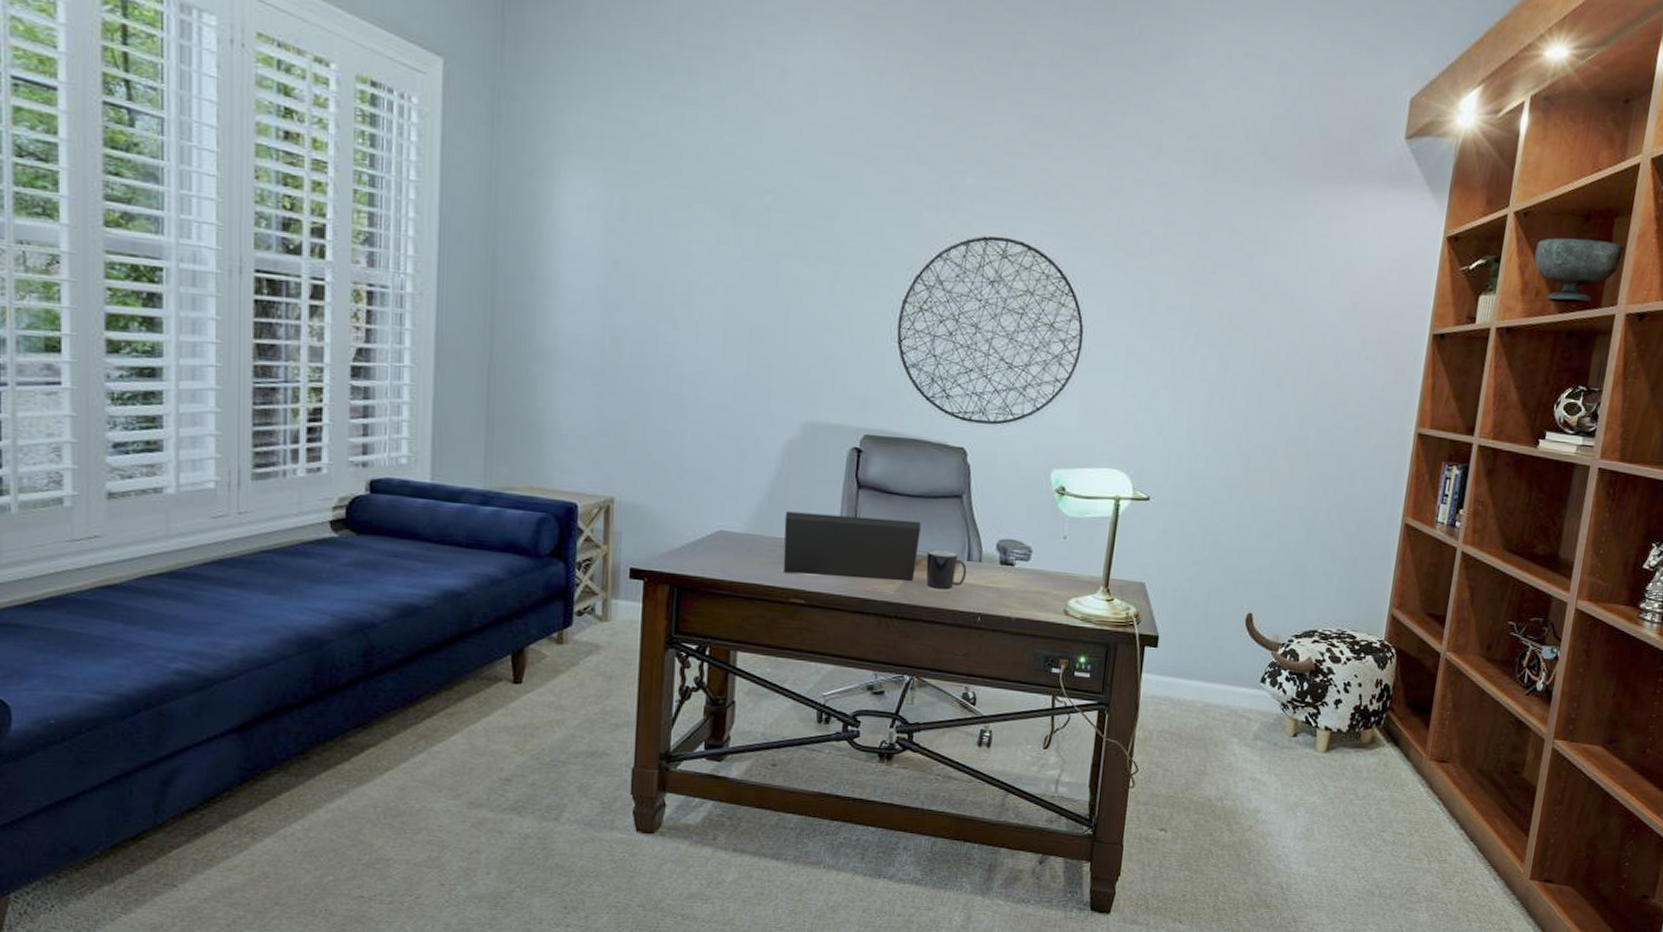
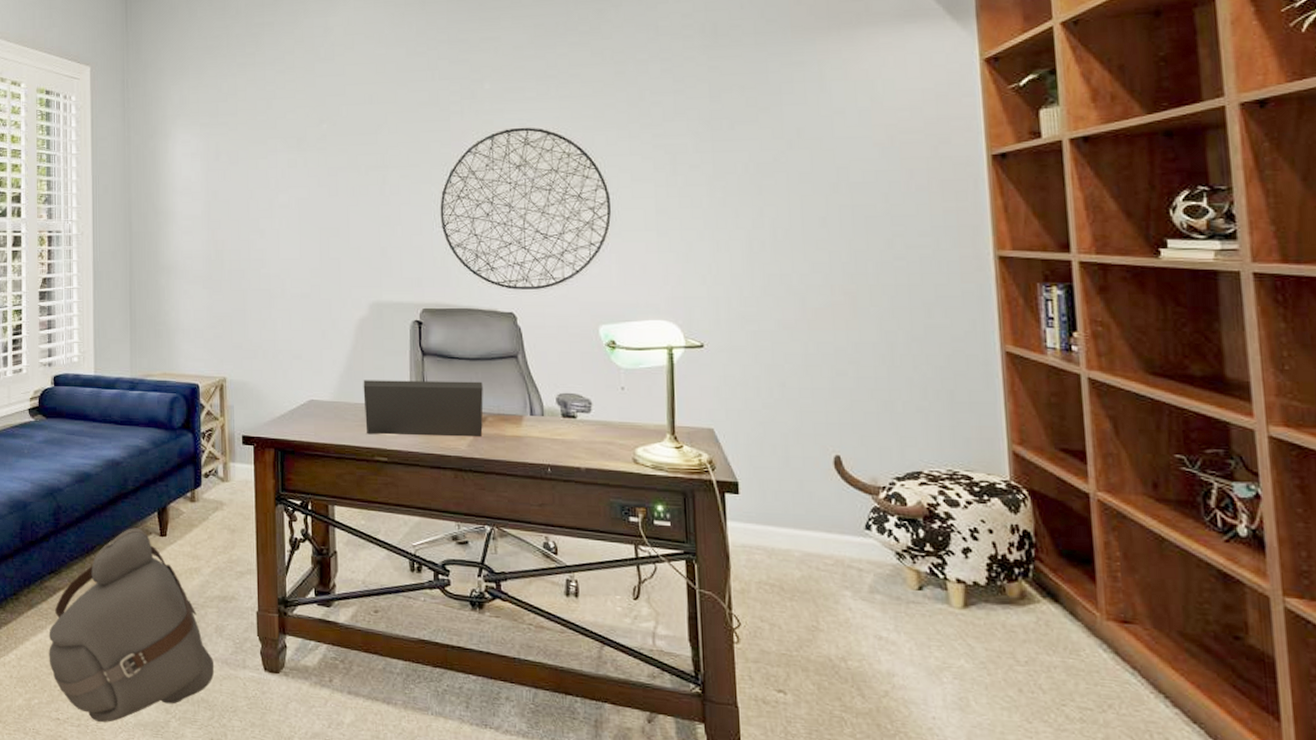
backpack: none [350,673,575,898] -> present [48,528,215,723]
mug: present [926,549,967,593] -> none [492,406,532,447]
decorative bowl: present [1534,237,1625,304] -> none [1097,33,1217,104]

